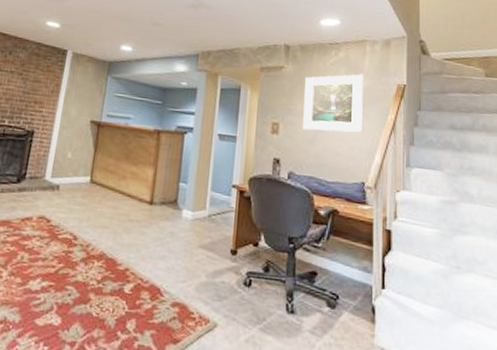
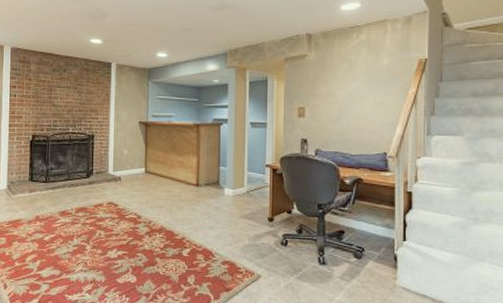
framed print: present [302,74,364,133] -> none [326,53,385,111]

